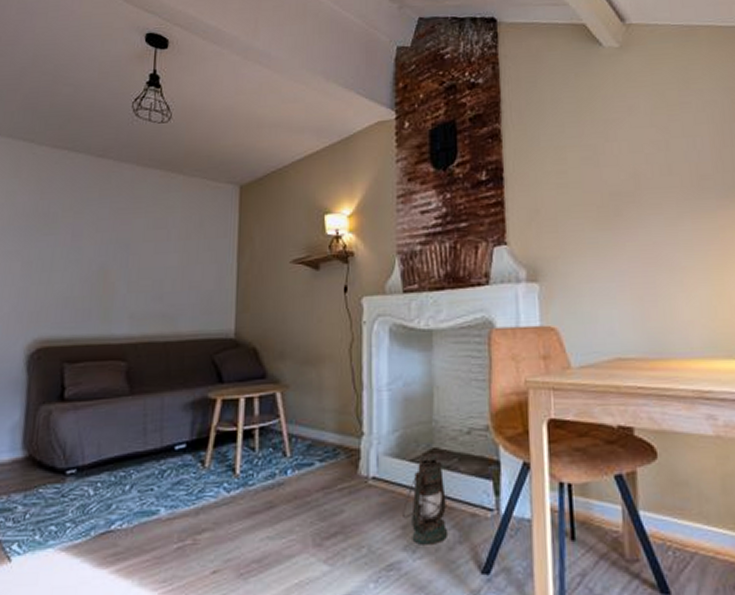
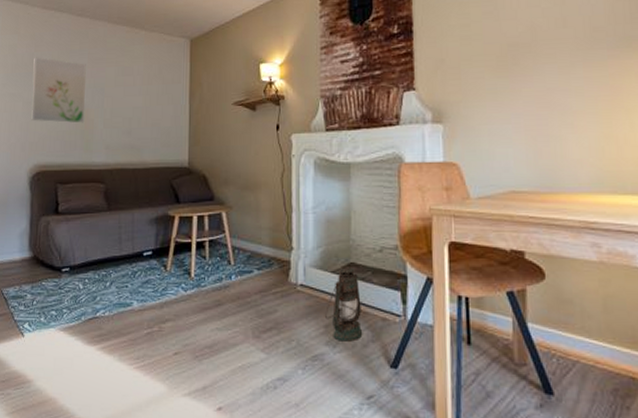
wall art: none [32,206,107,287] -> present [31,57,87,123]

